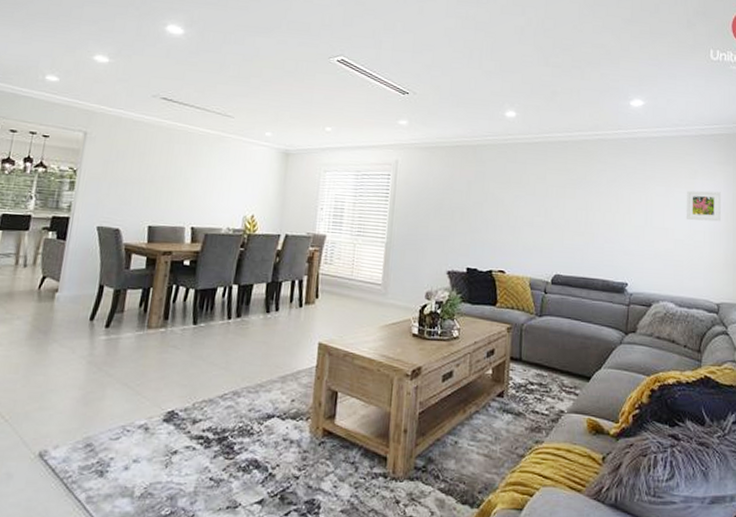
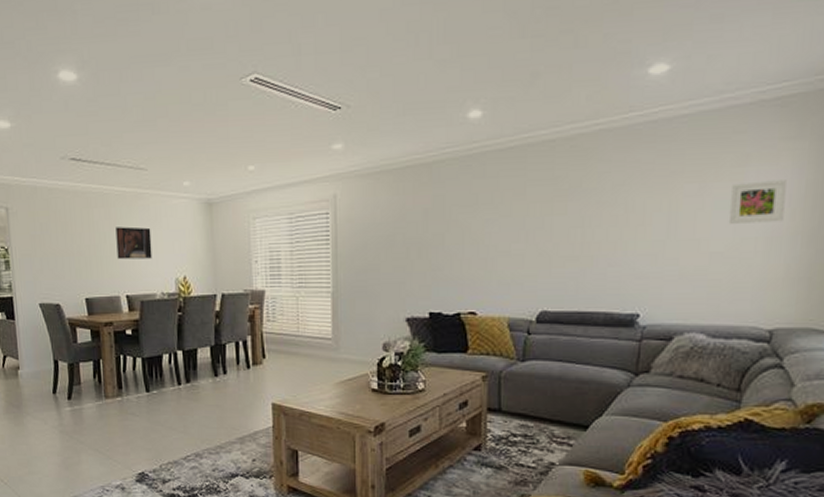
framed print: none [189,163,228,196] -> present [115,226,152,260]

